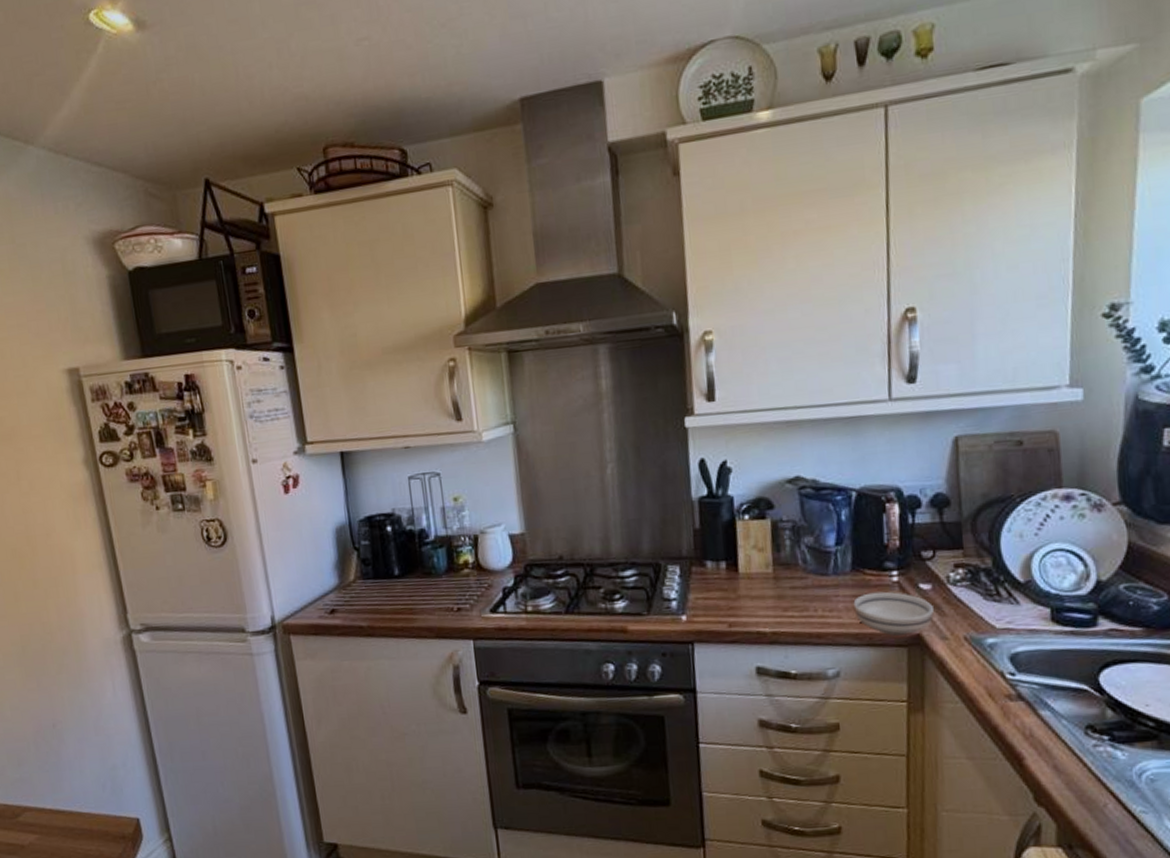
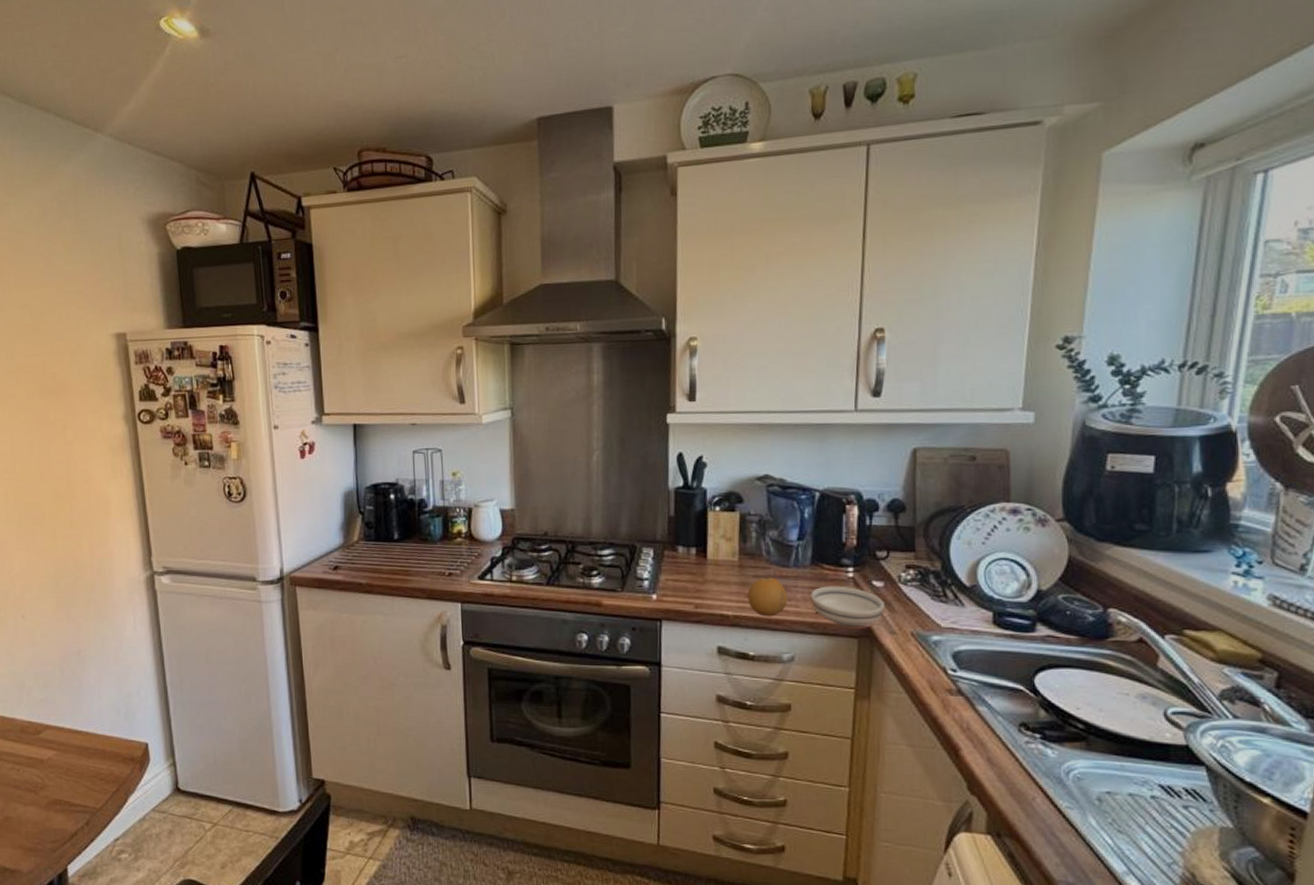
fruit: none [785,587,829,631] -> present [747,577,788,617]

